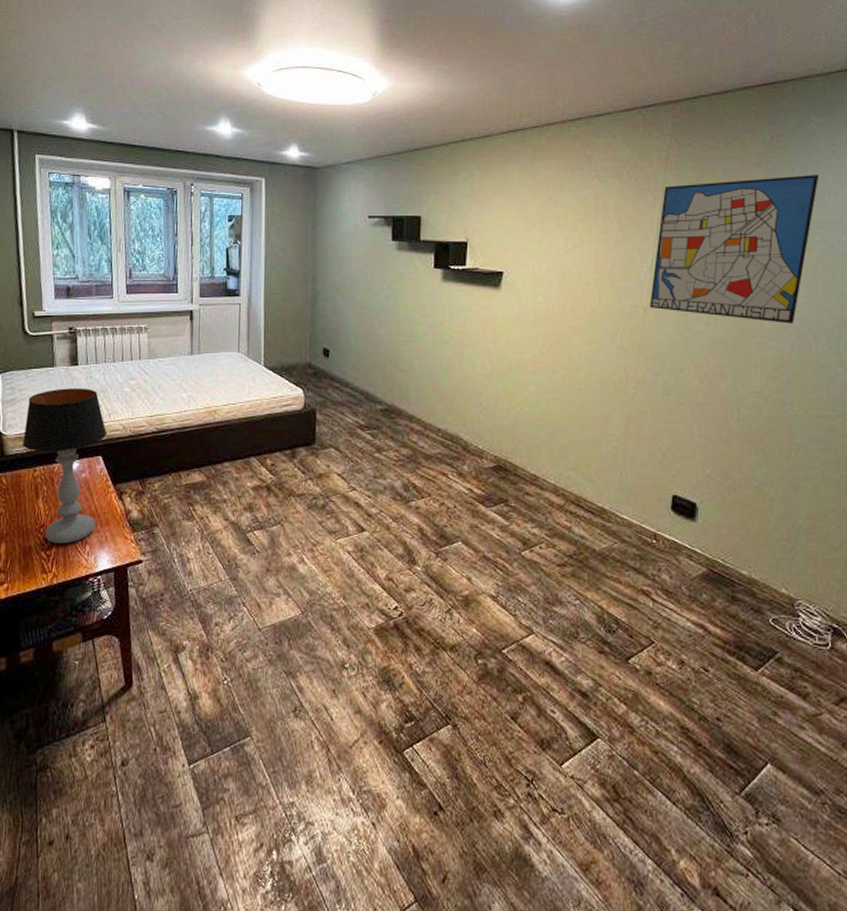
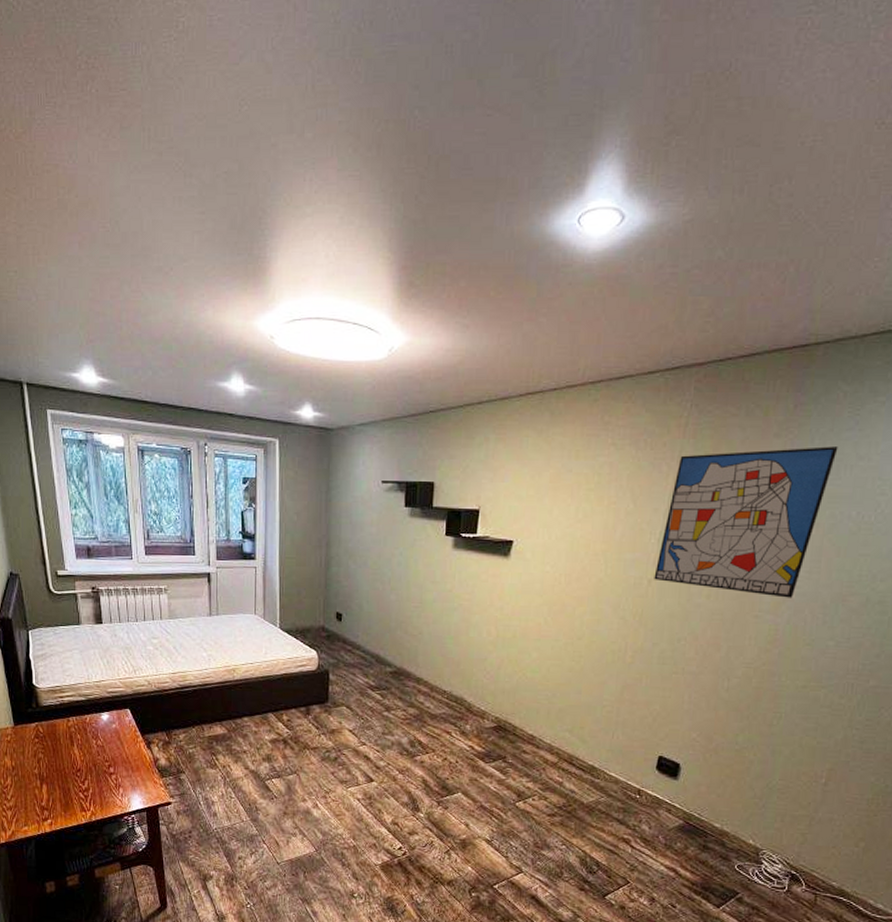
table lamp: present [22,388,108,544] -> none [54,645,134,787]

